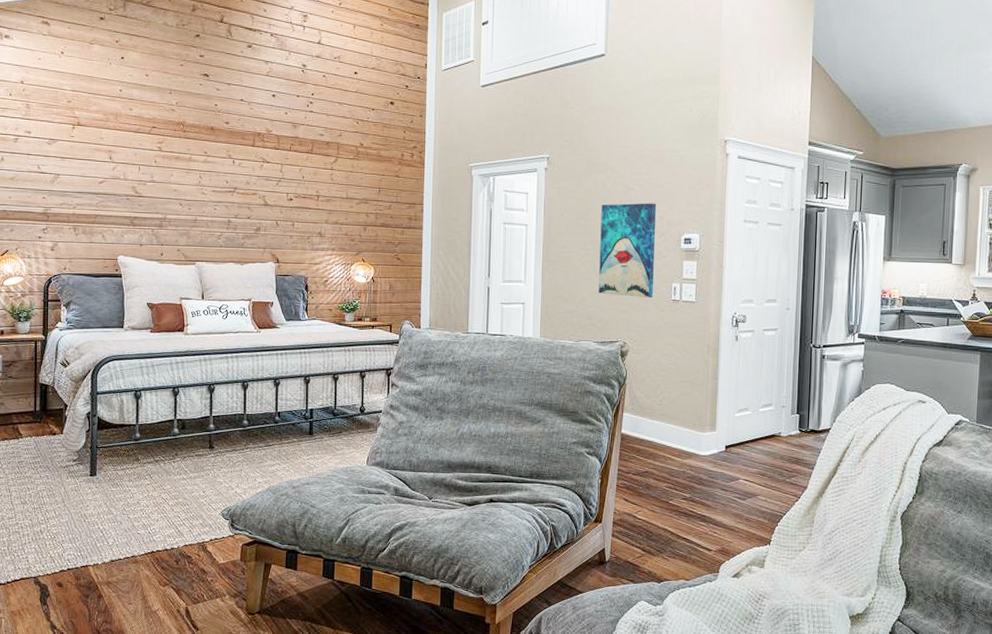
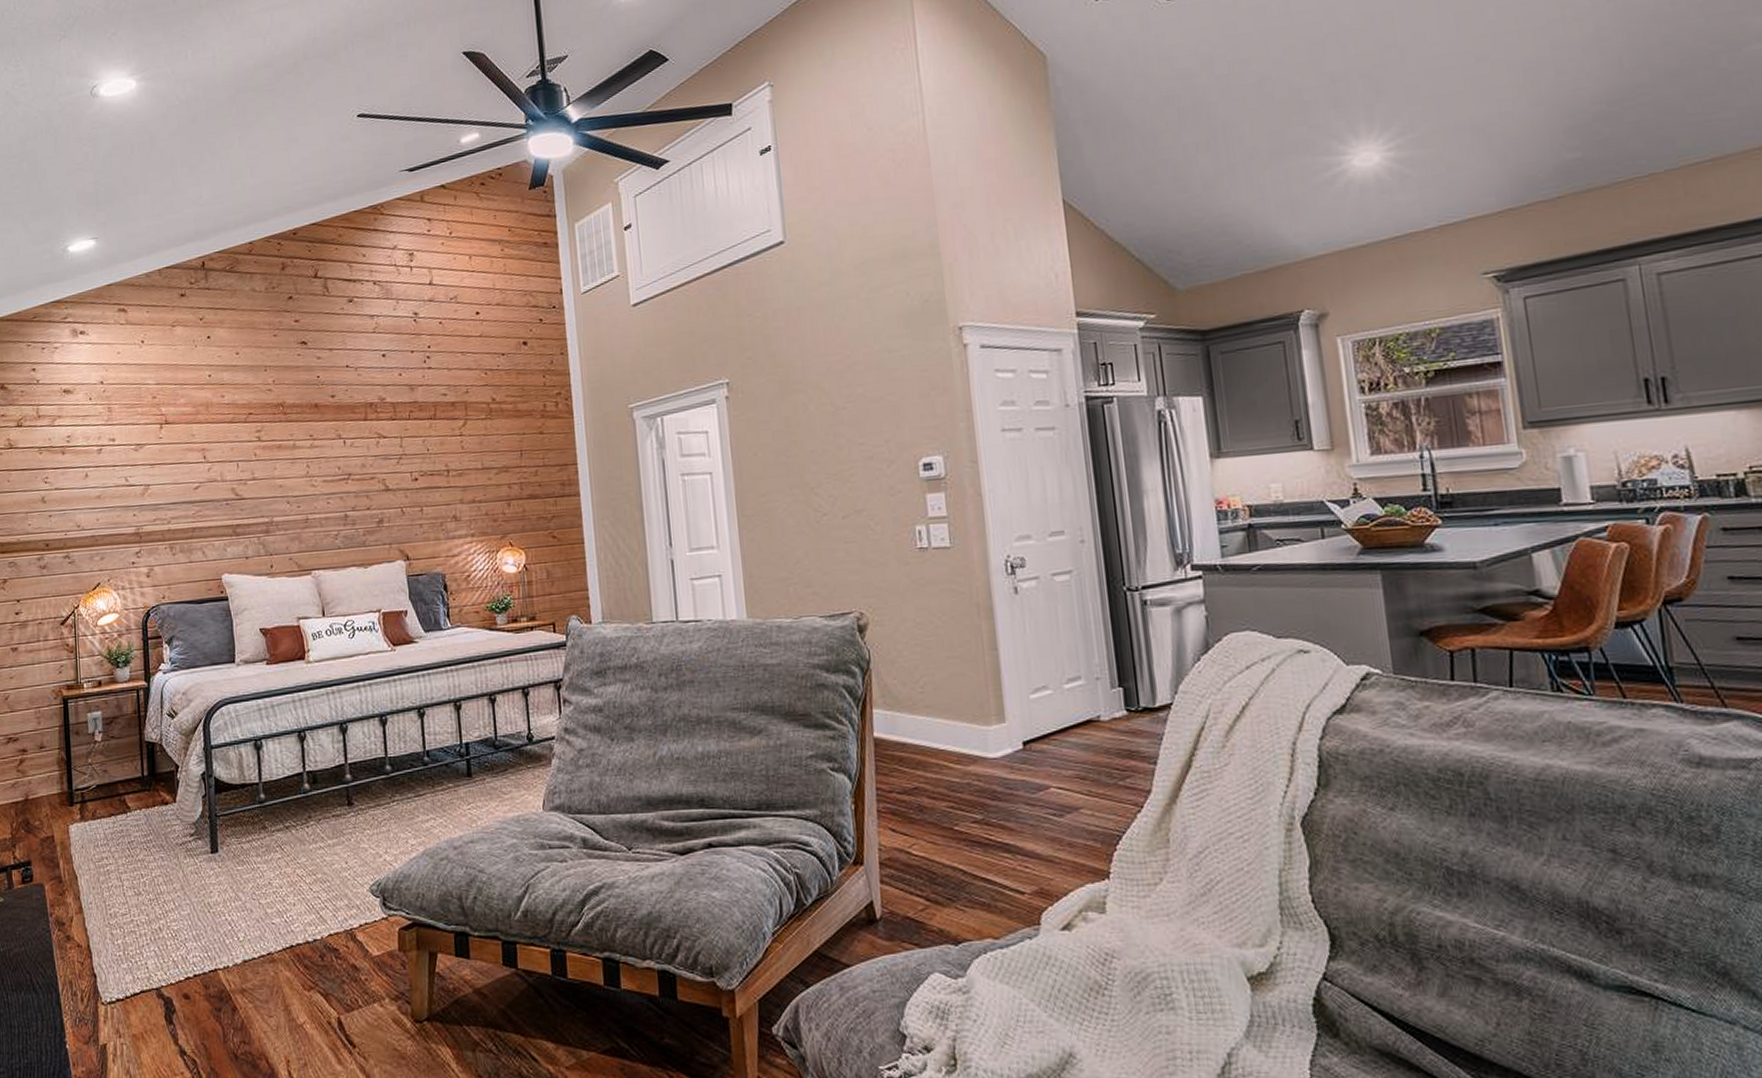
wall art: present [598,203,657,298] -> none [805,422,891,552]

